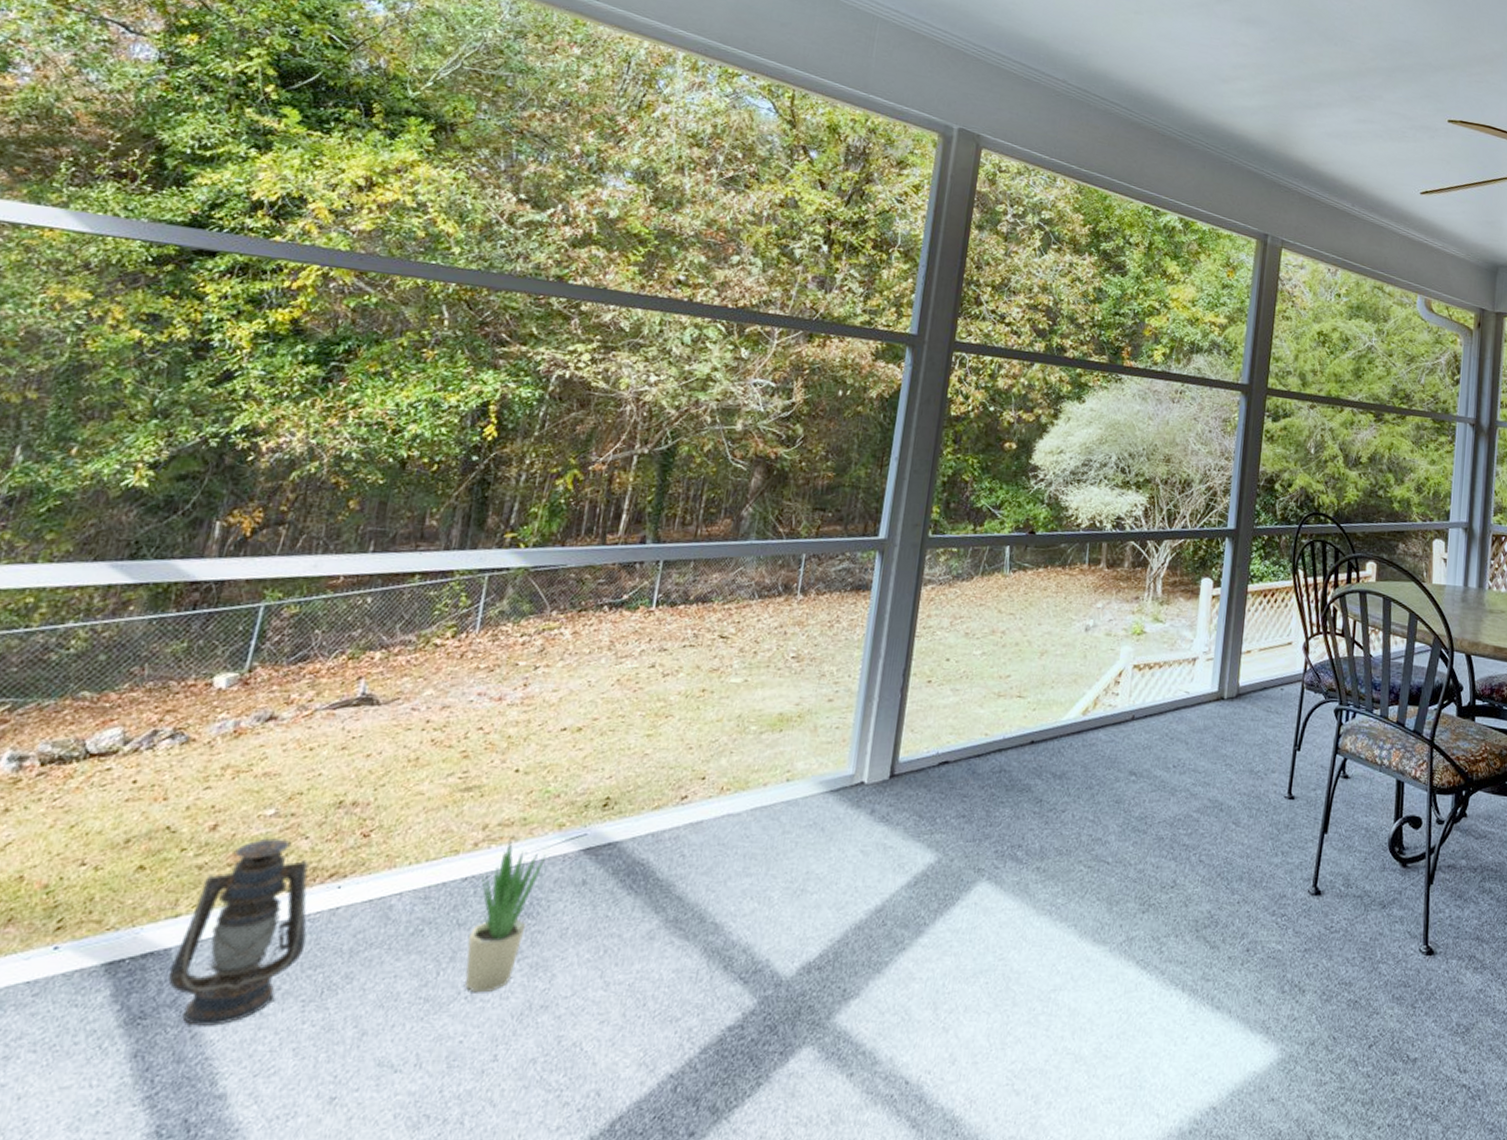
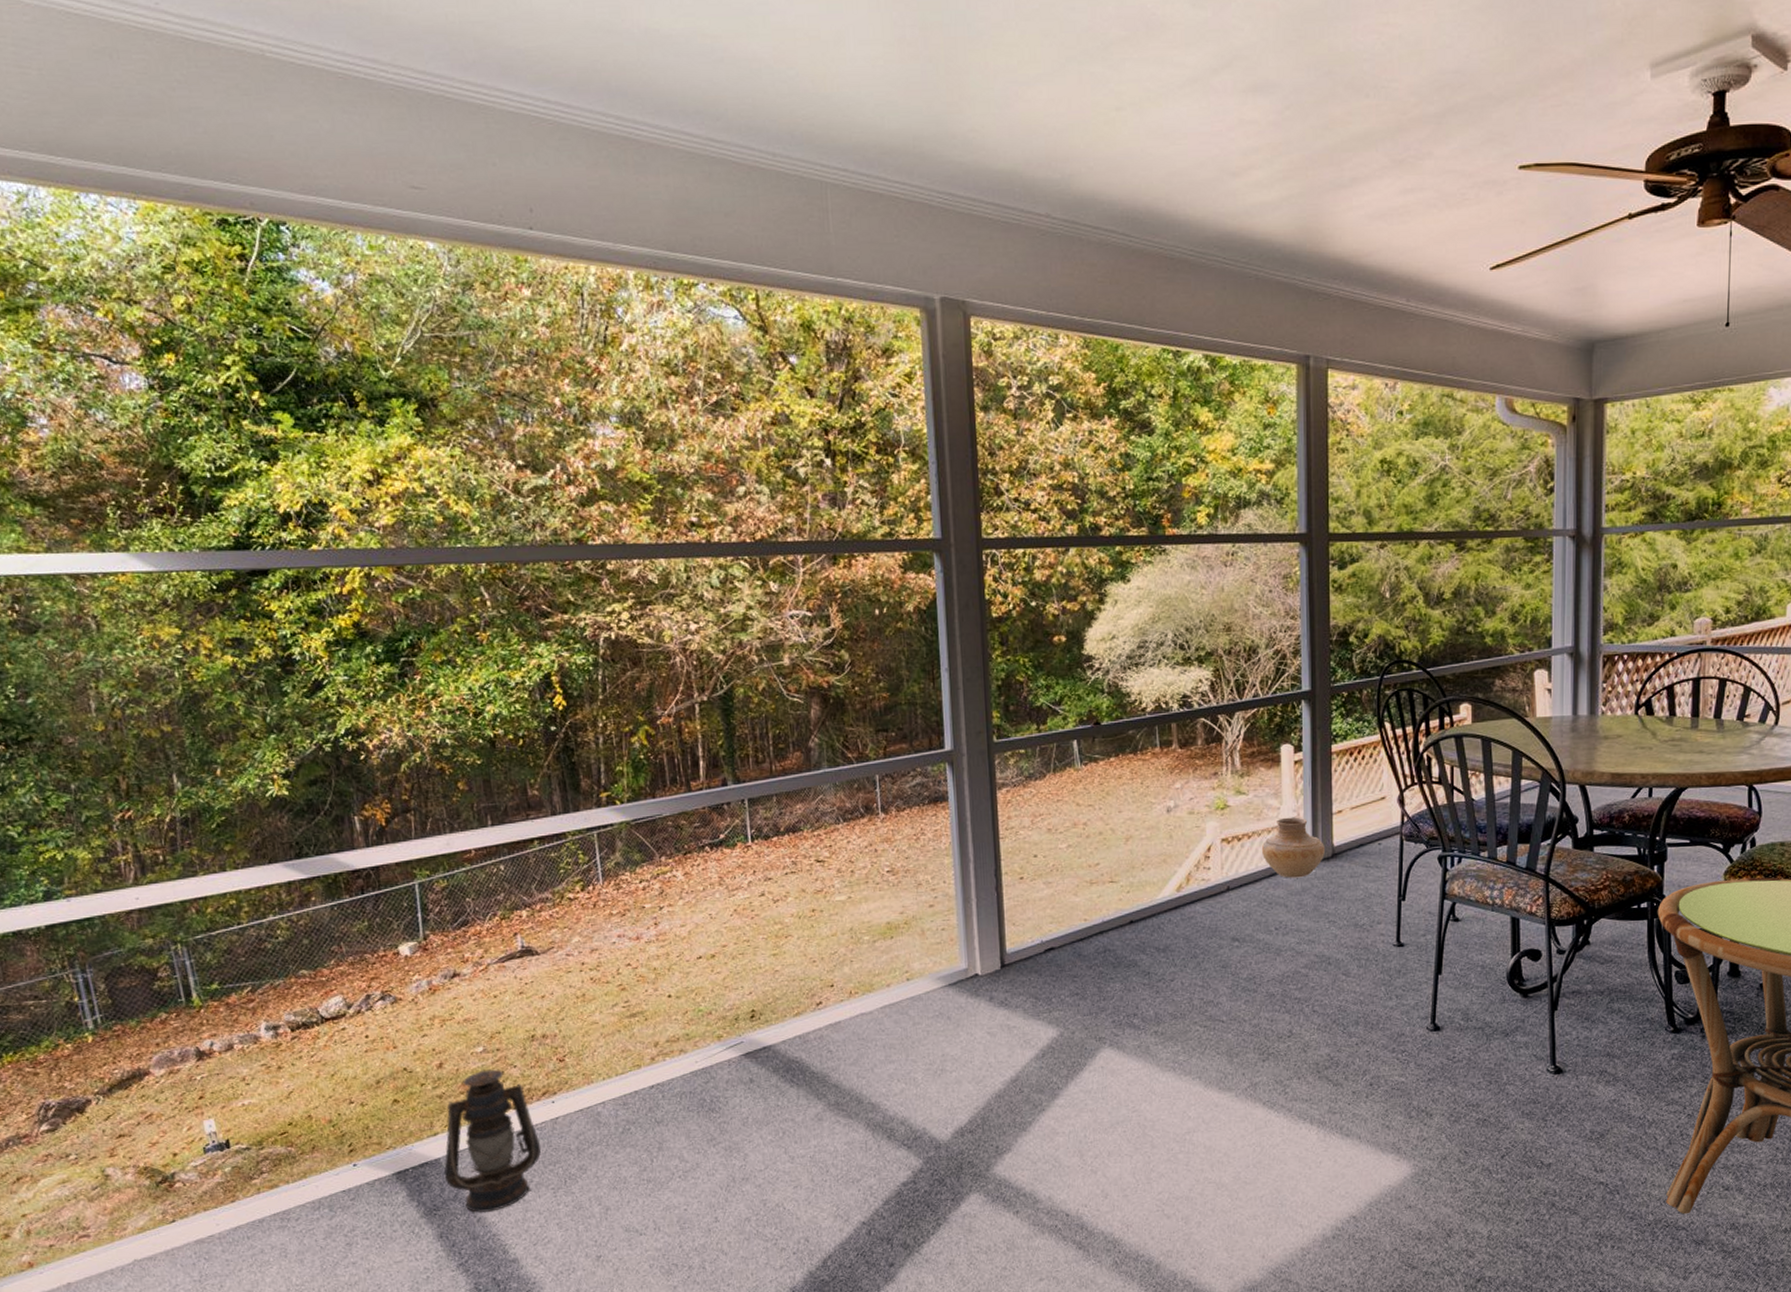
potted plant: present [465,842,546,993] -> none [664,1054,714,1173]
vase: none [1170,651,1231,715] -> present [1261,817,1325,878]

